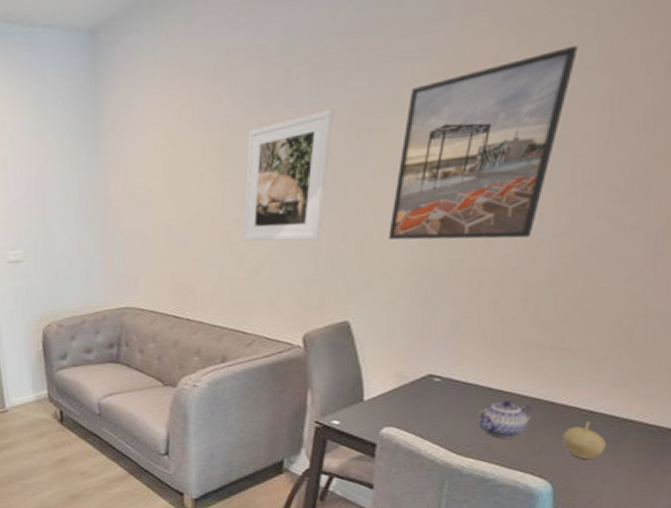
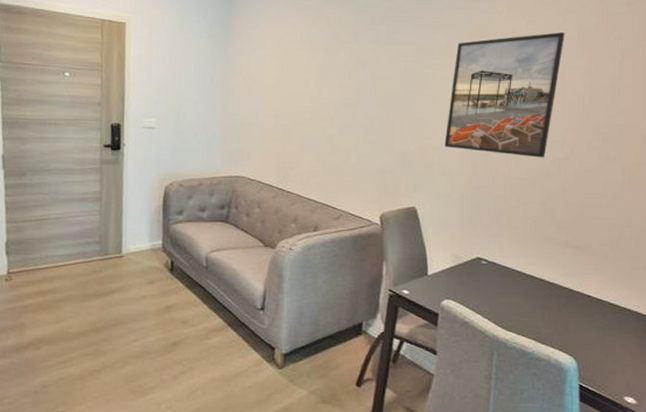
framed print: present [242,110,333,242] -> none [335,48,404,141]
teapot: present [477,400,534,439] -> none [516,284,558,318]
fruit: present [563,422,607,460] -> none [581,308,614,341]

